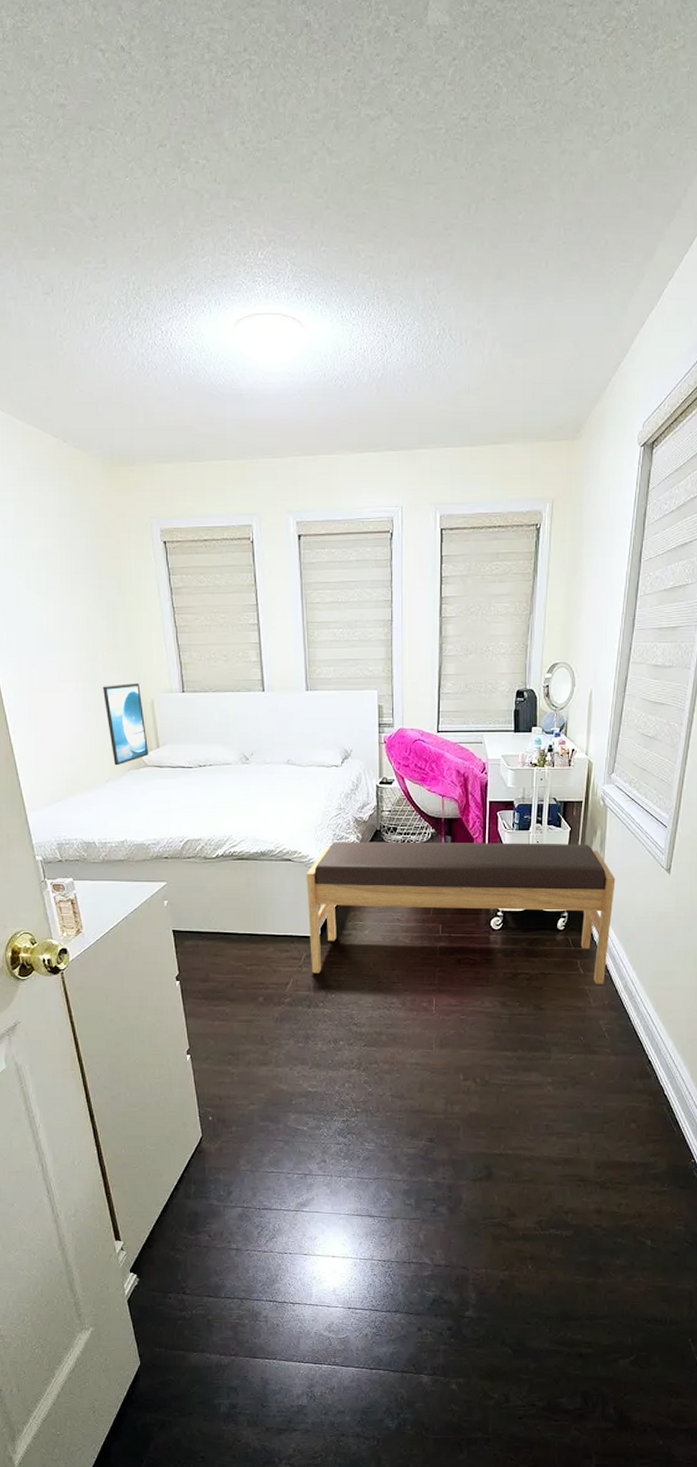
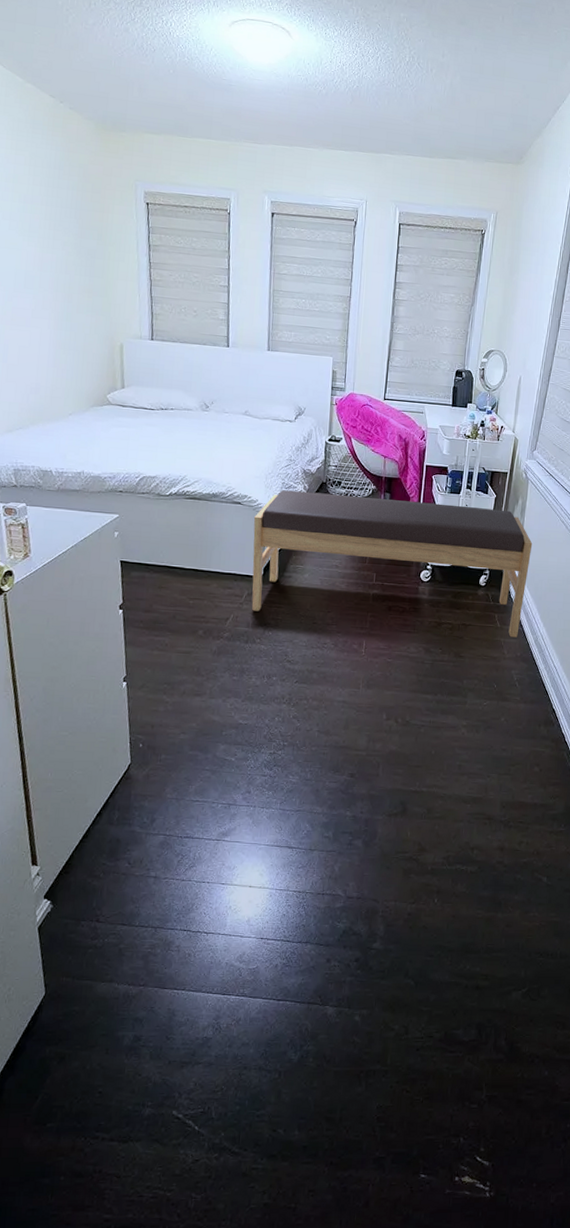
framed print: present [103,683,149,766] -> none [74,326,114,401]

